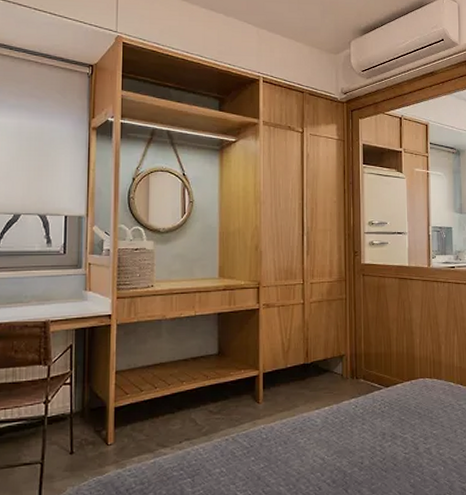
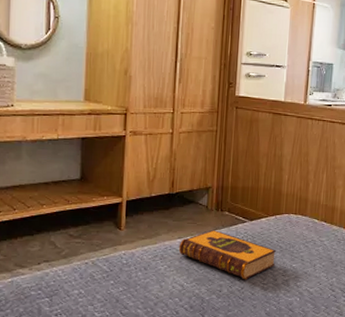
hardback book: none [317,399,416,450] -> present [178,230,277,280]

